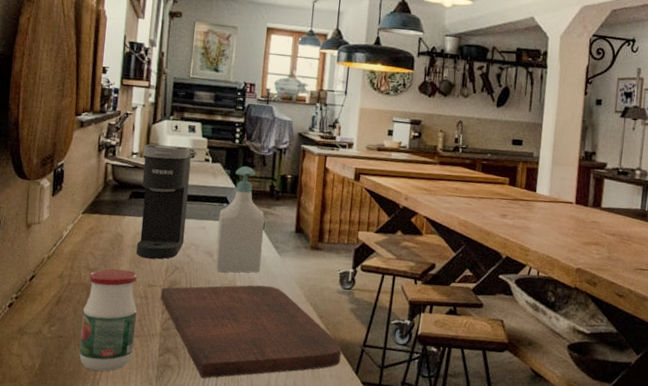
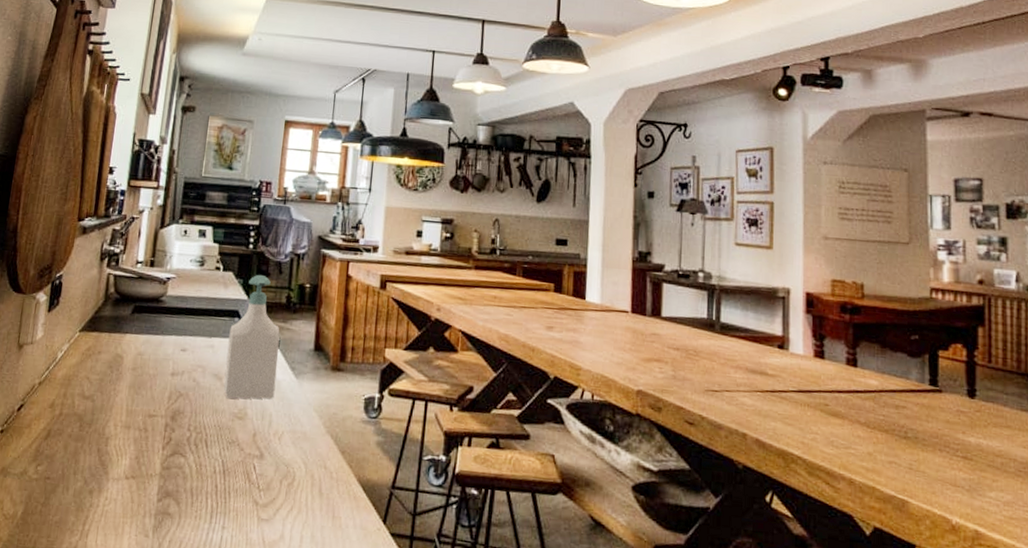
jar: present [79,269,138,372] -> none [67,396,137,521]
coffee maker: present [136,144,192,259] -> none [137,251,202,384]
cutting board: present [160,285,342,379] -> none [161,413,367,530]

